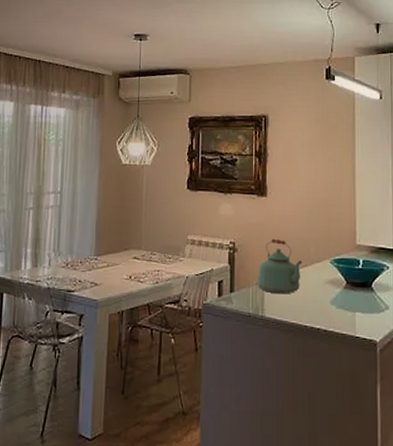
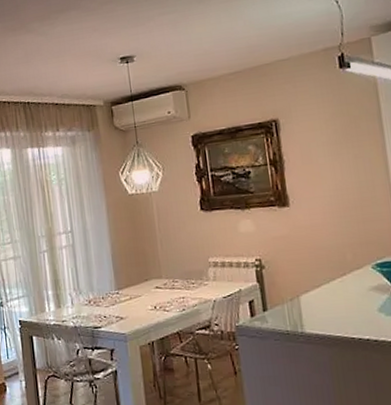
kettle: present [257,238,302,294] -> none [291,249,341,308]

